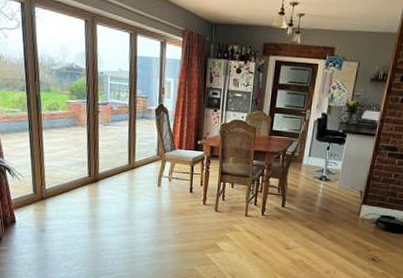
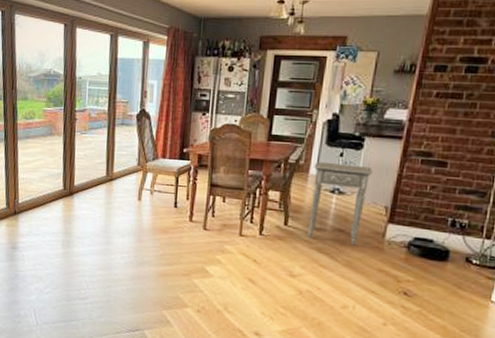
side table: none [300,153,352,223] -> present [308,161,373,246]

